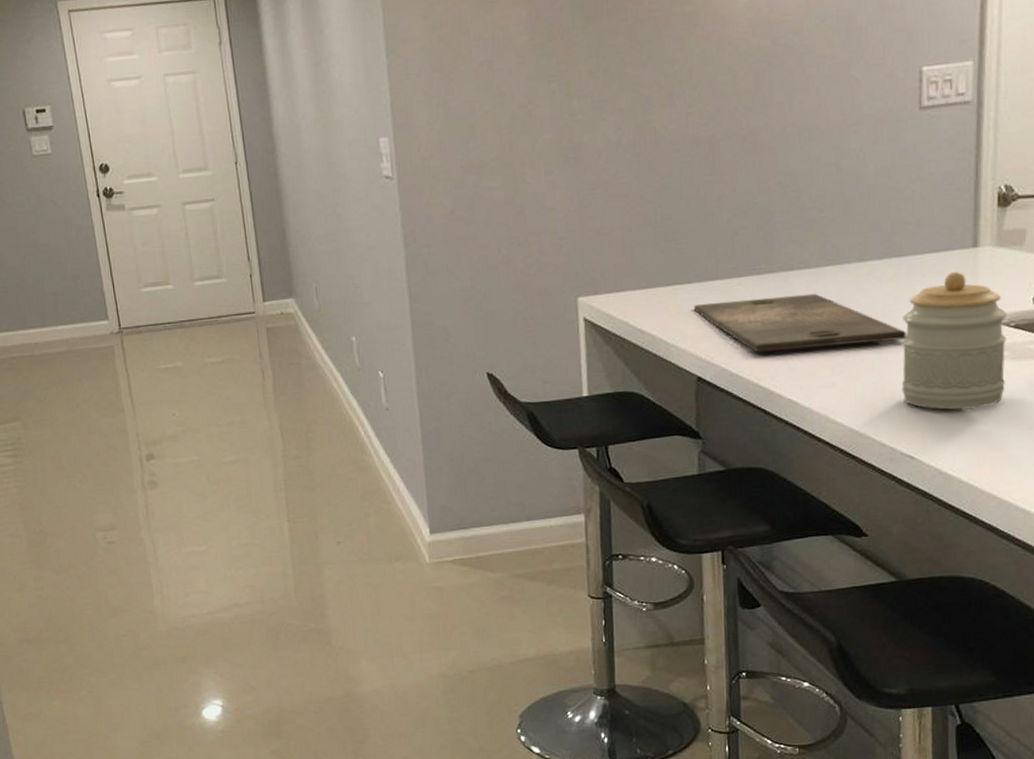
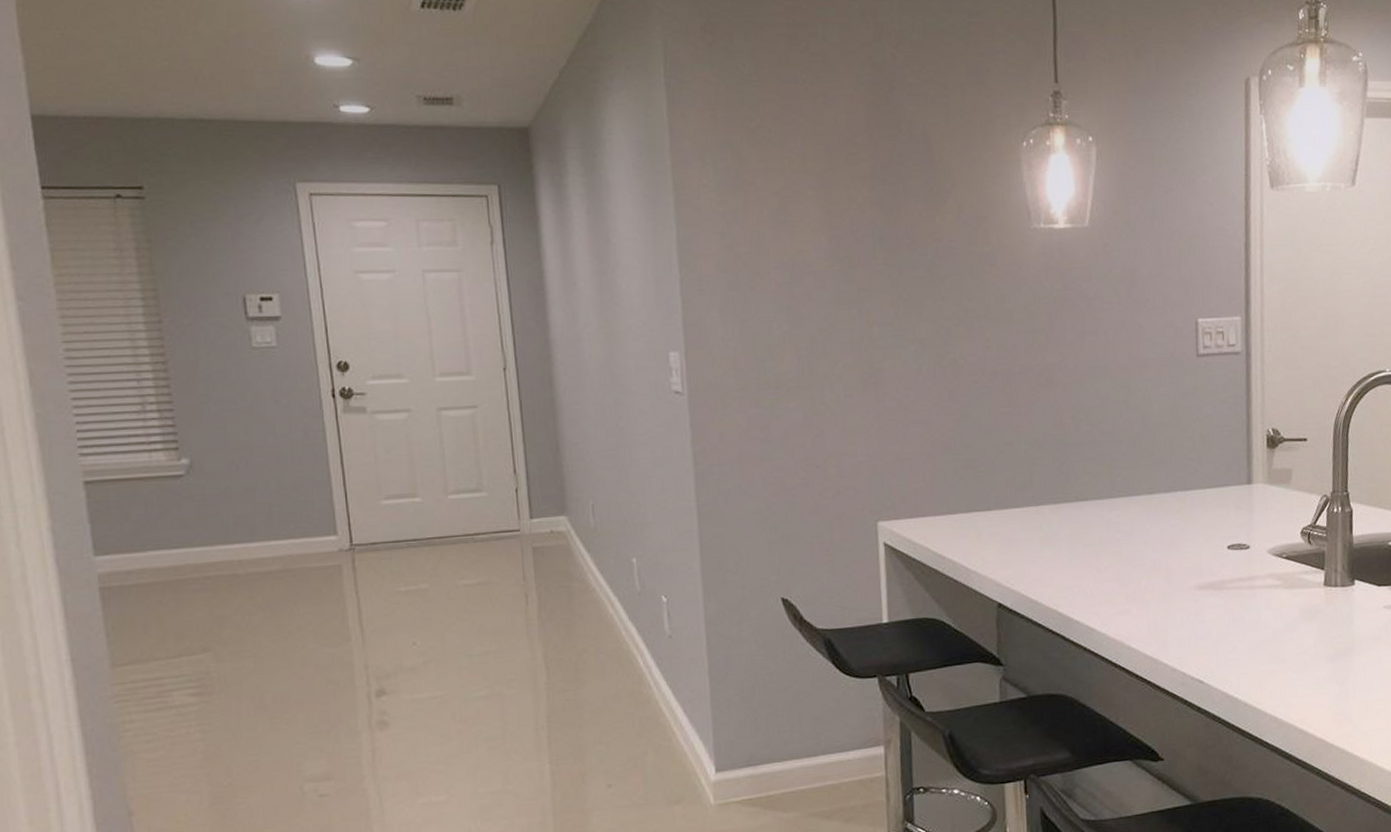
cutting board: present [693,293,906,353] -> none [993,523,1192,580]
jar: present [901,271,1007,410] -> none [1188,505,1281,636]

